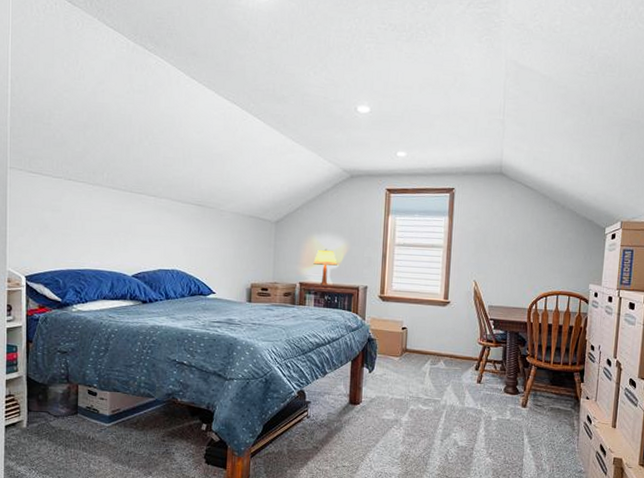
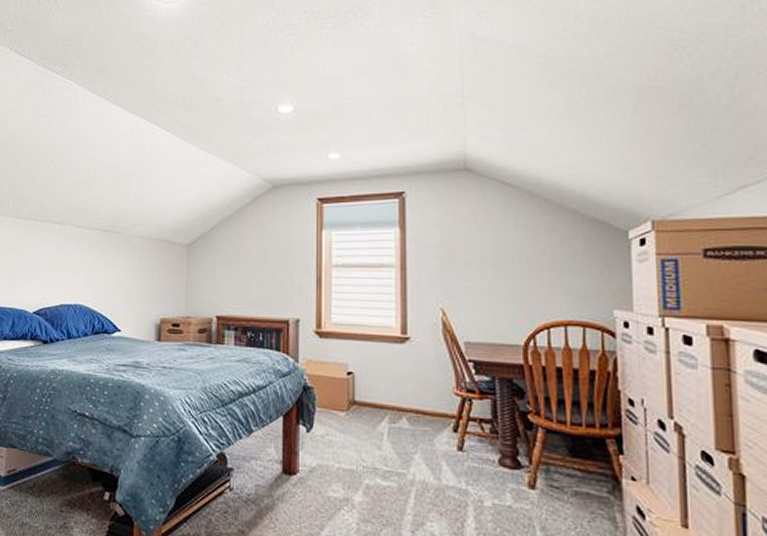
table lamp: present [313,249,337,286] -> none [232,275,261,319]

